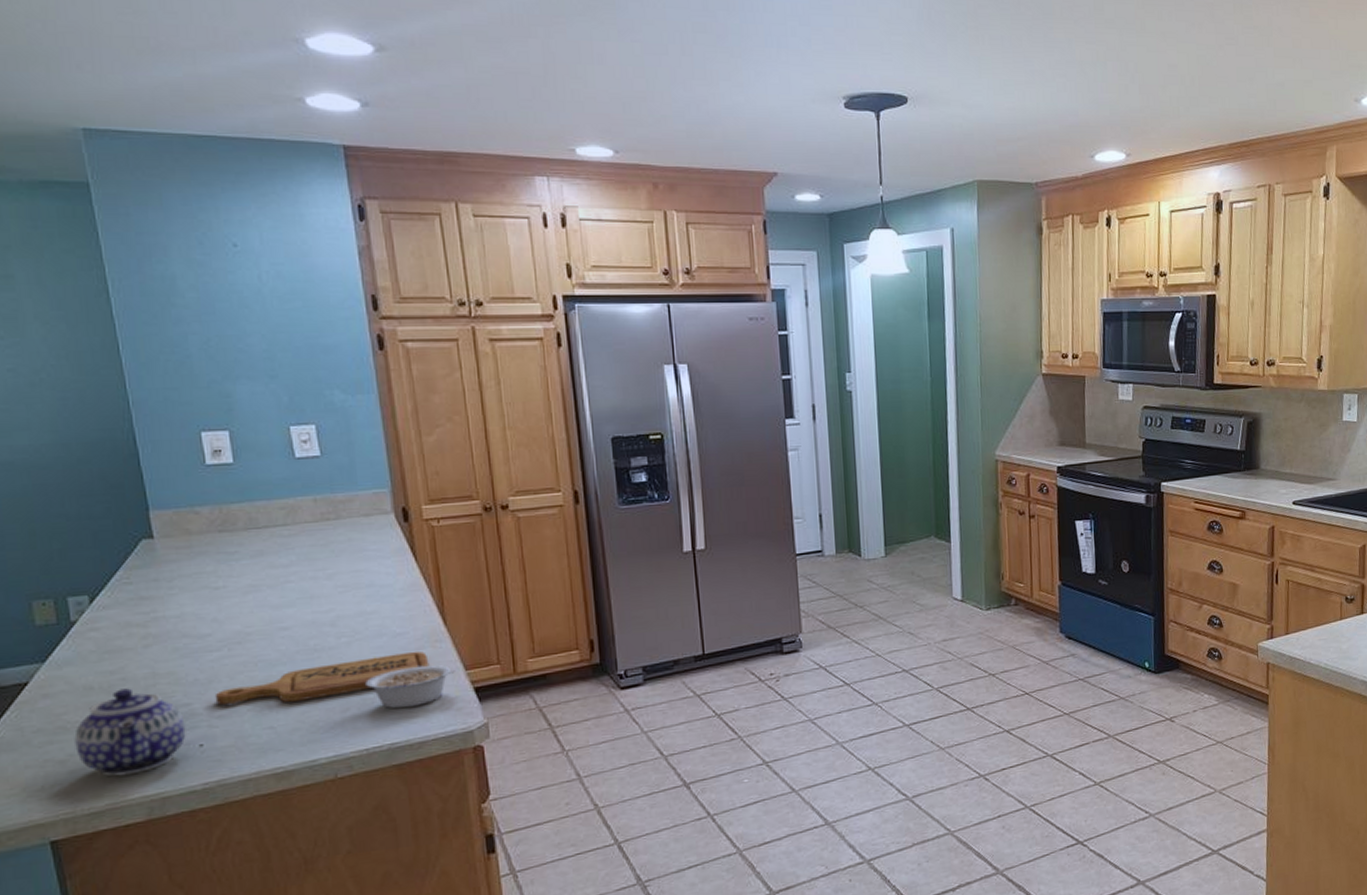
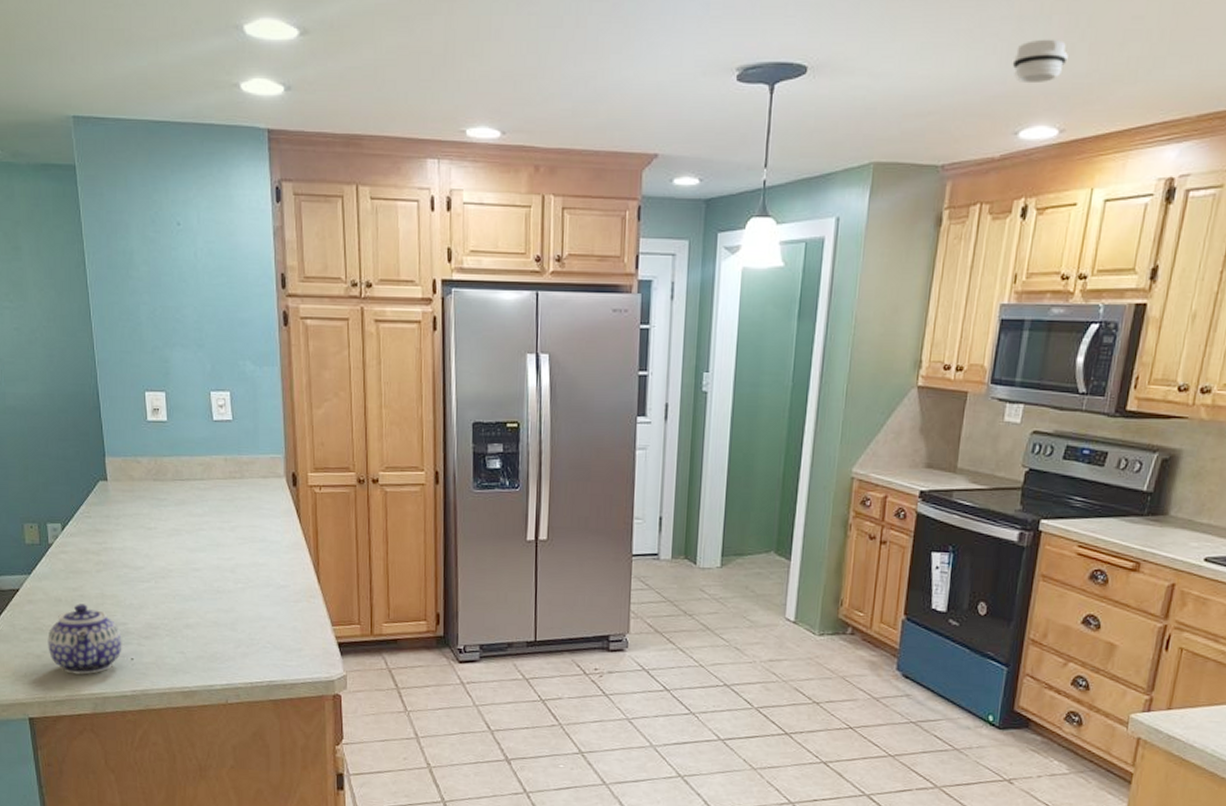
cutting board: present [214,651,430,705] -> none [143,603,304,634]
legume: present [365,665,455,709] -> none [254,616,324,652]
smoke detector: none [1080,80,1124,116] -> present [1012,39,1068,84]

